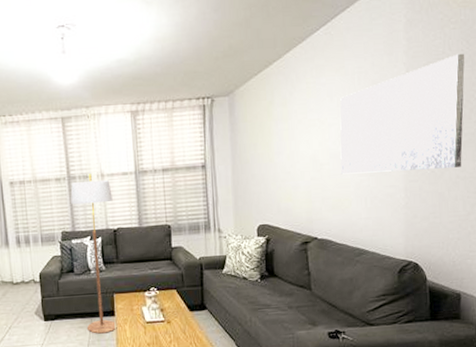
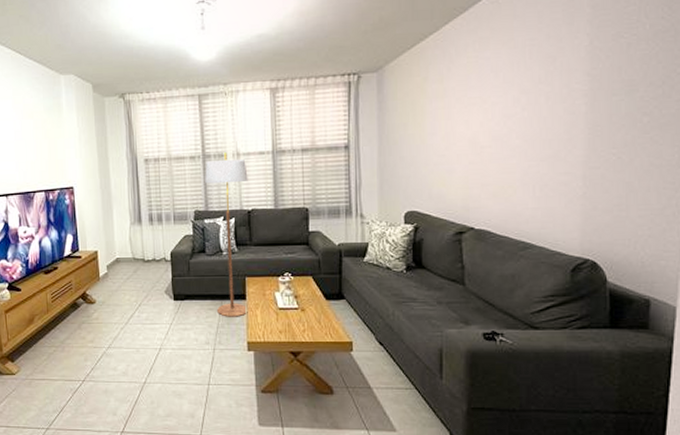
wall art: present [340,53,465,175] -> none [505,21,666,159]

